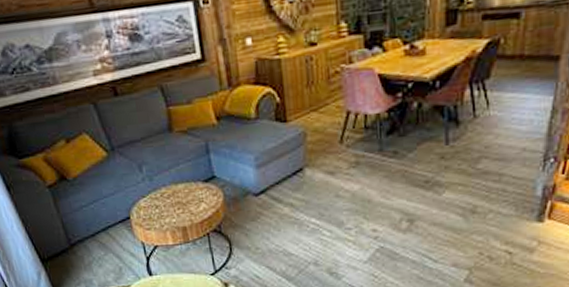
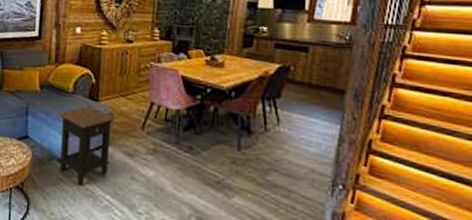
side table: none [244,129,310,215] -> present [58,106,116,186]

